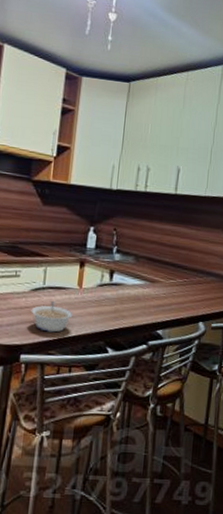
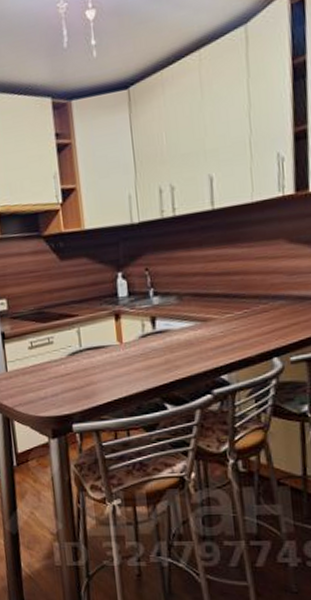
legume: present [31,300,73,333] -> none [73,362,119,397]

